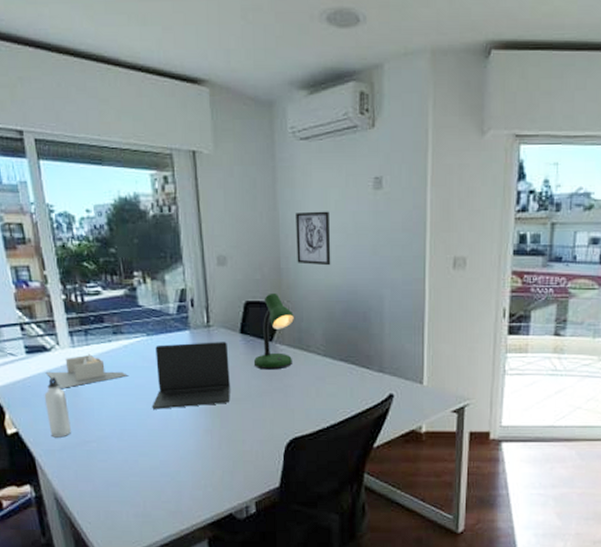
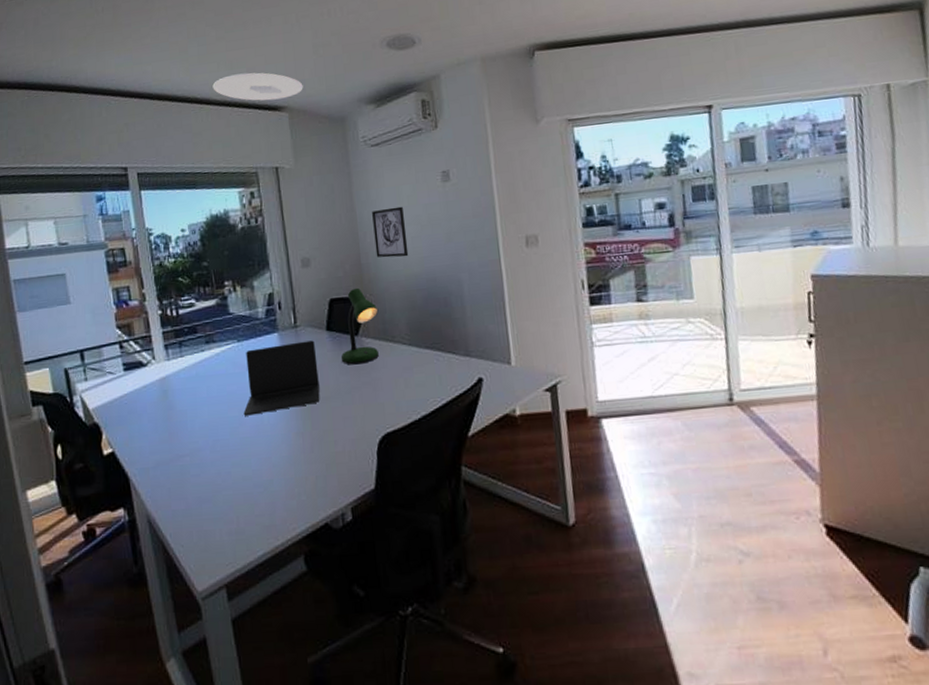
water bottle: present [44,376,71,438] -> none [140,391,165,455]
architectural model: present [45,353,128,388] -> none [141,364,220,403]
ceiling light: none [122,32,228,70] -> present [212,72,303,101]

